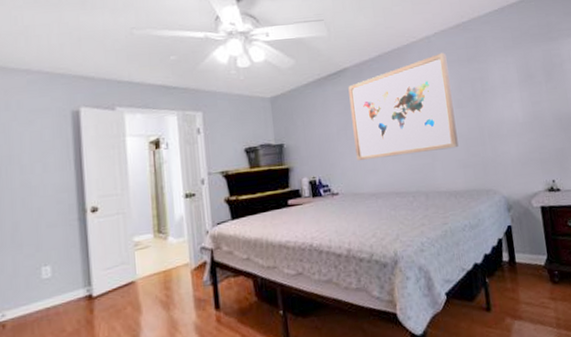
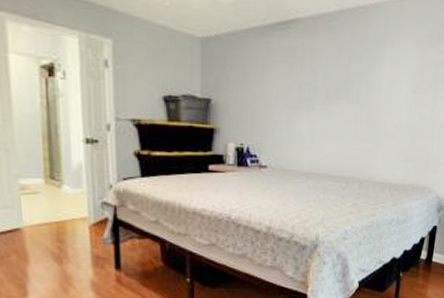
wall art: present [348,52,459,160] -> none [293,22,416,138]

